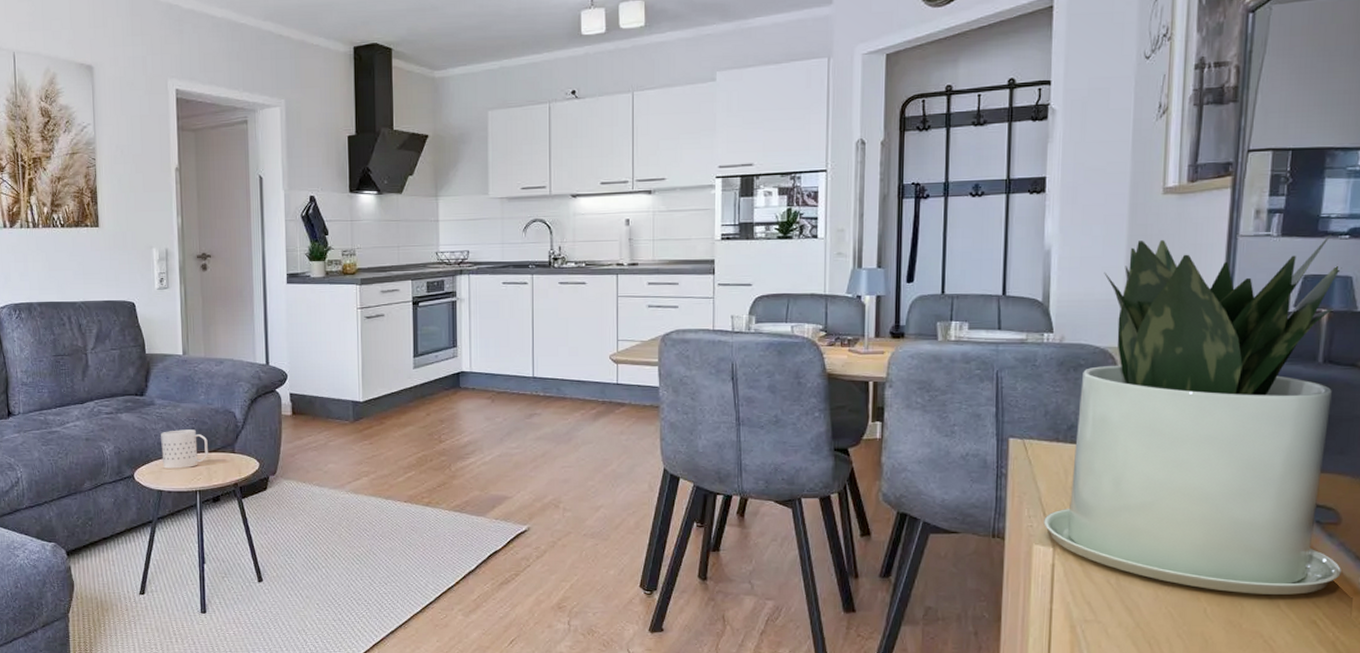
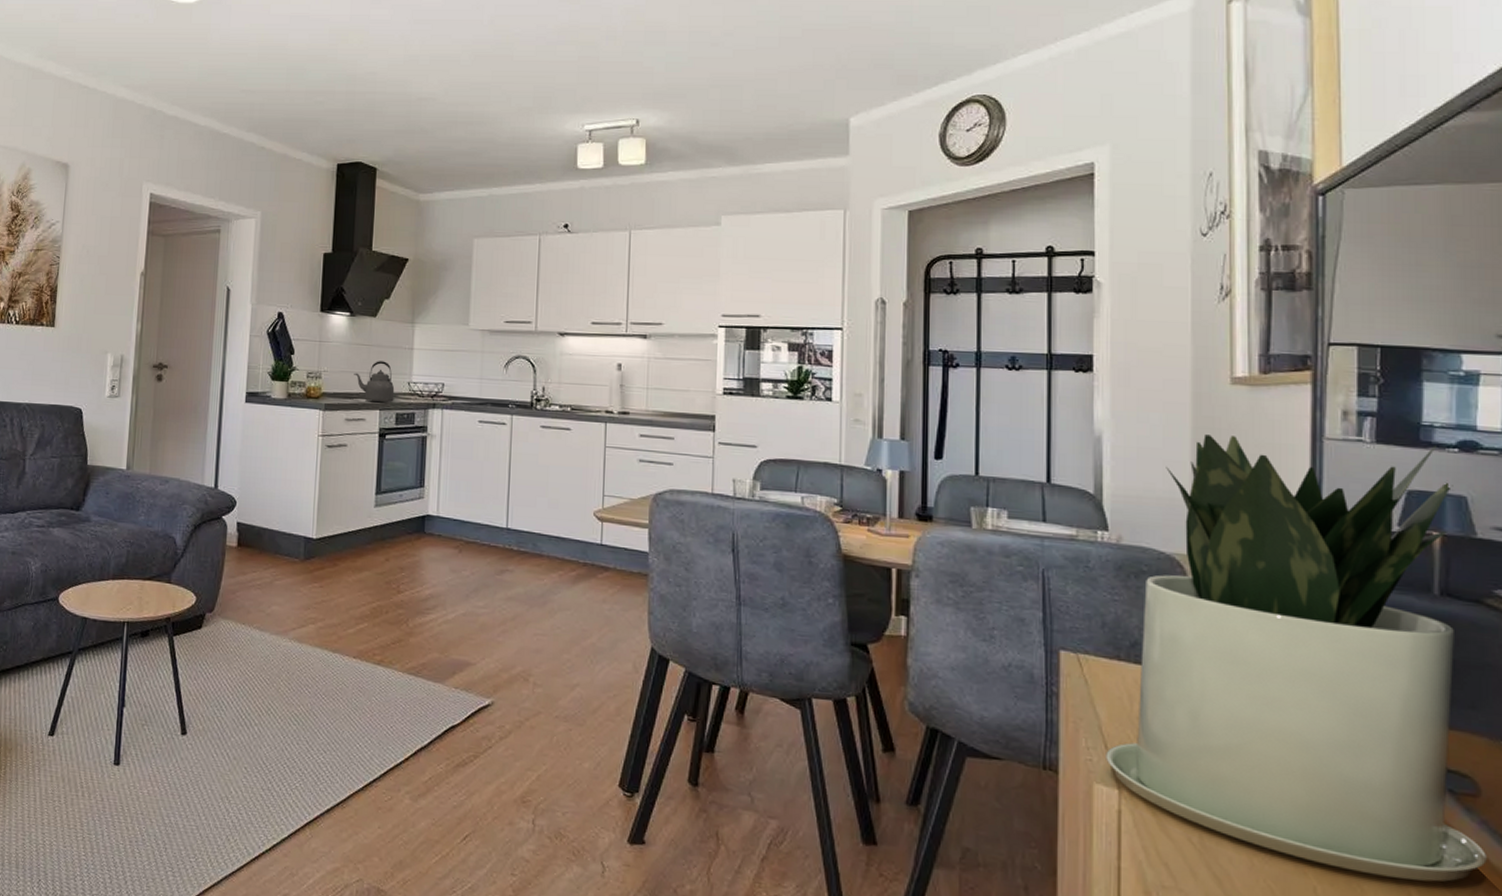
mug: present [161,429,208,470] -> none [90,551,143,596]
kettle: none [385,234,424,274] -> present [354,361,395,403]

